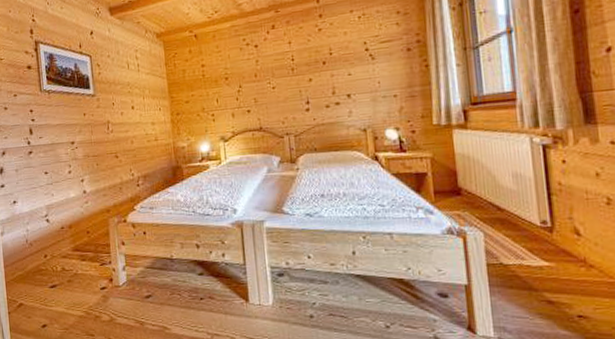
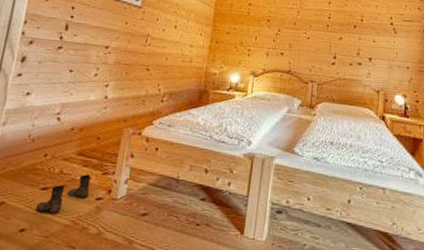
boots: none [50,266,93,308] -> present [36,173,91,213]

